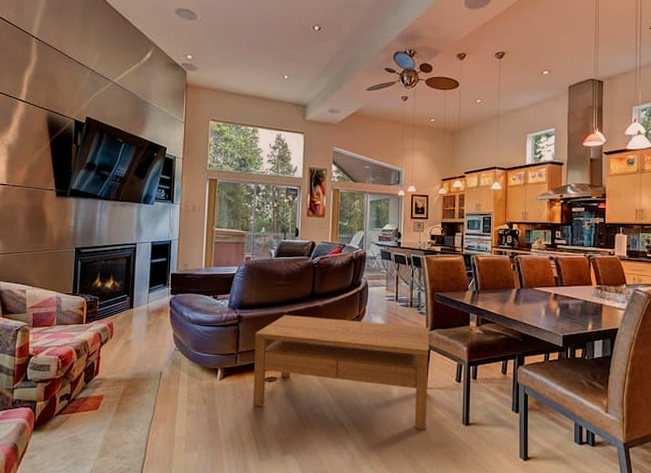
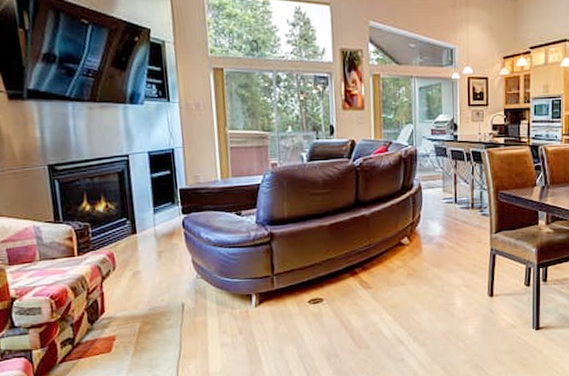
coffee table: present [253,315,430,430] -> none [291,227,495,339]

